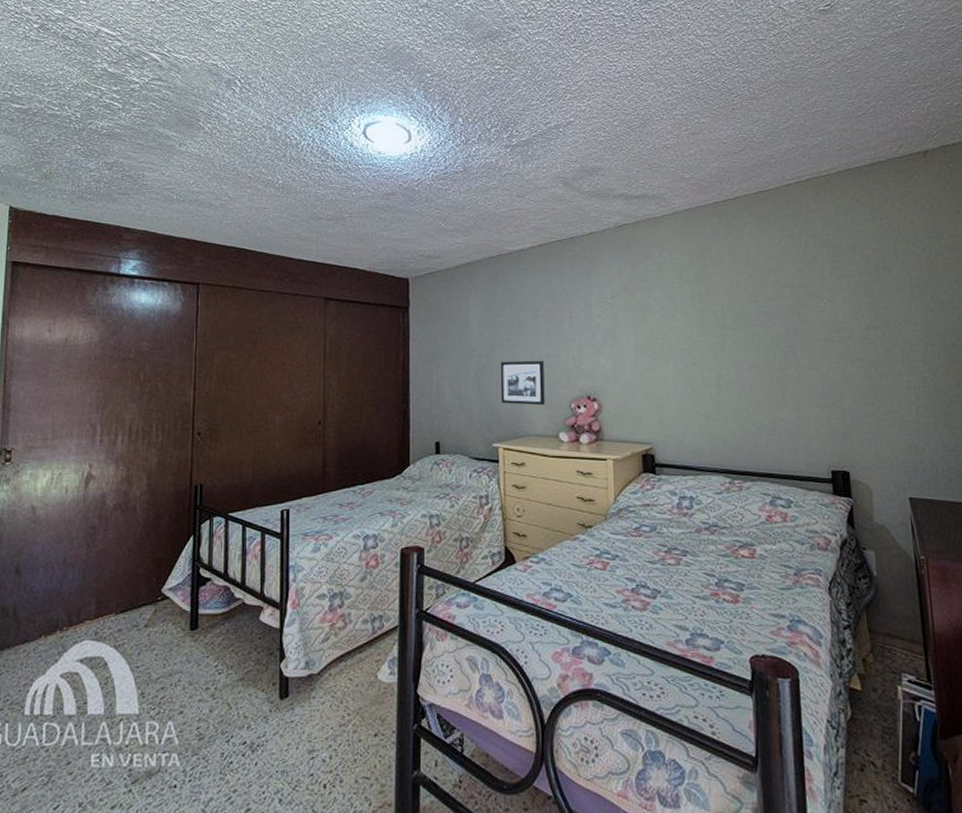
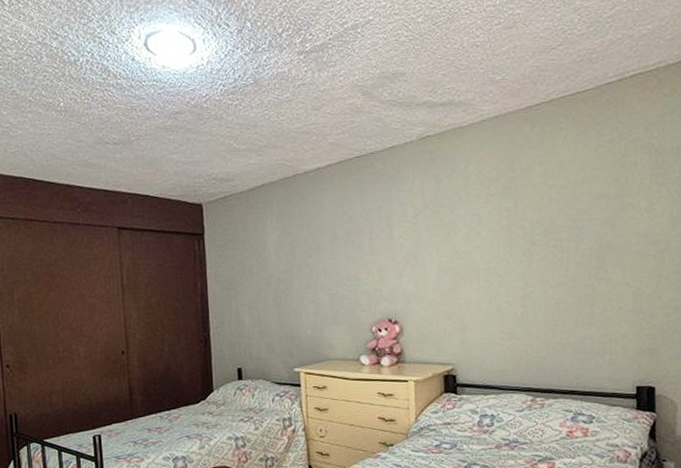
picture frame: present [500,360,545,406] -> none [299,284,346,330]

